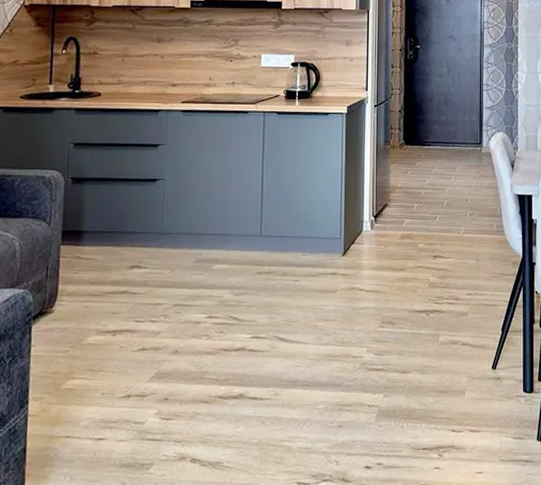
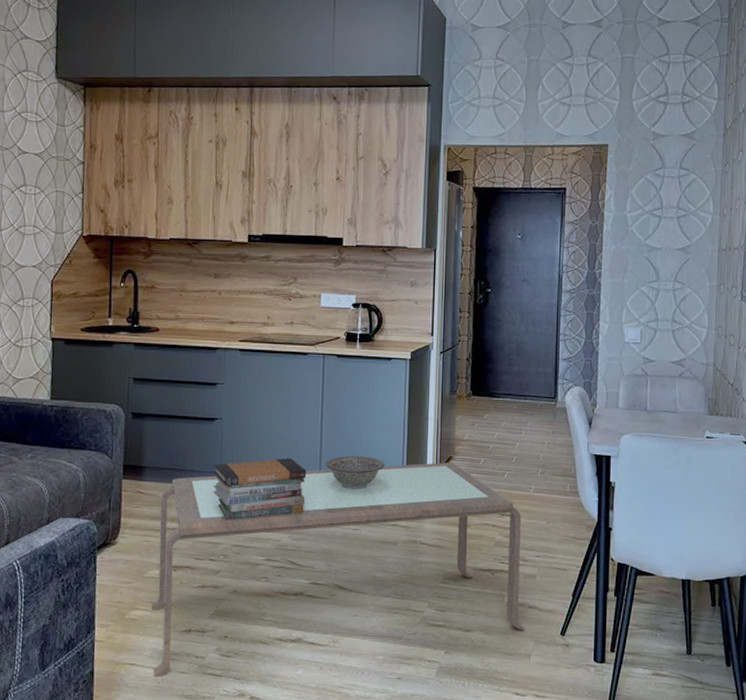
coffee table: none [88,209,459,449] -> present [151,462,525,678]
book stack: none [153,214,248,280] -> present [212,458,307,520]
decorative bowl: none [266,208,323,241] -> present [325,455,384,489]

